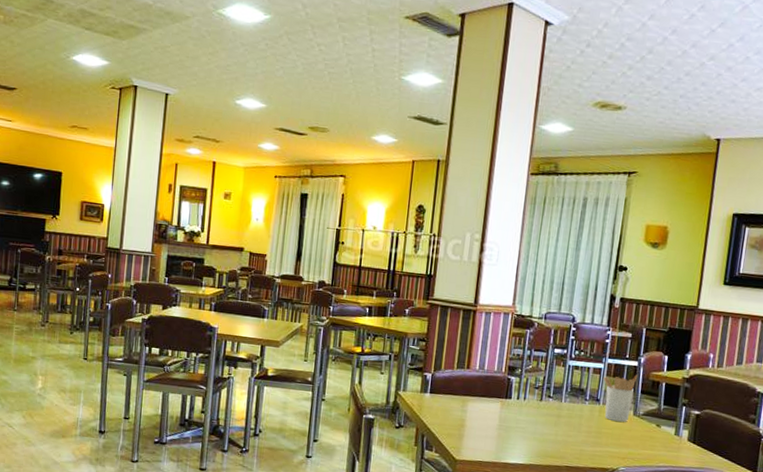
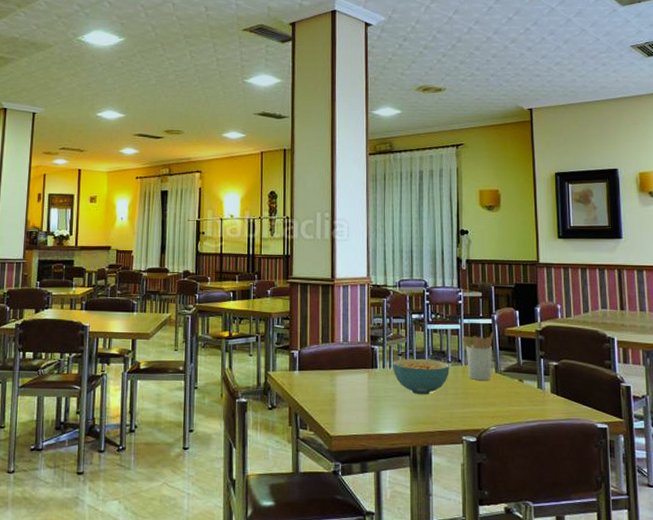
cereal bowl: none [527,392,586,430] -> present [393,358,449,395]

